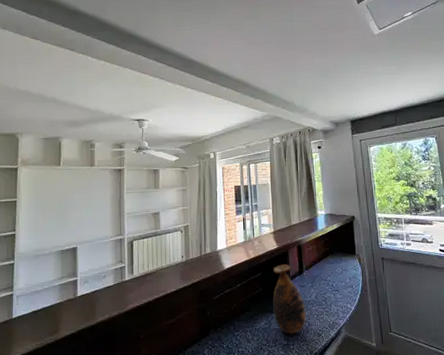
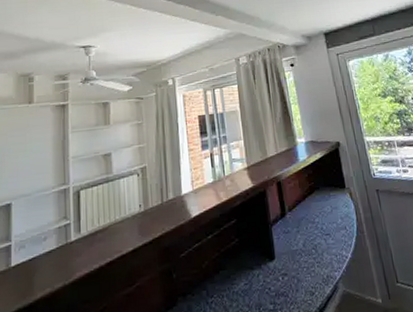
vase: present [273,264,306,334] -> none [249,206,294,296]

